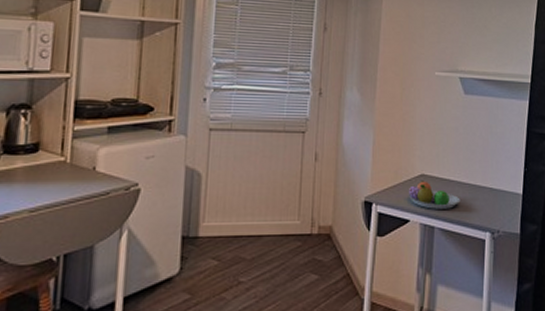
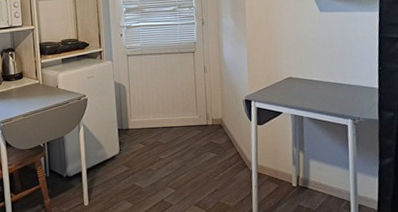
fruit bowl: present [409,181,460,209] -> none [280,82,324,103]

